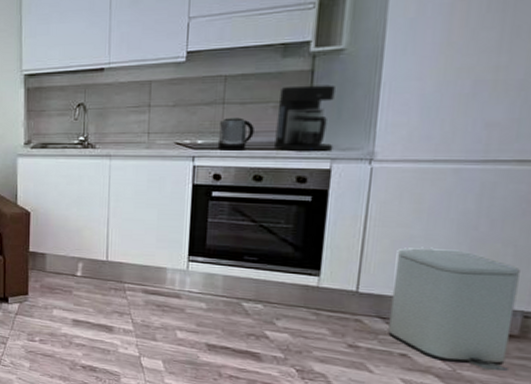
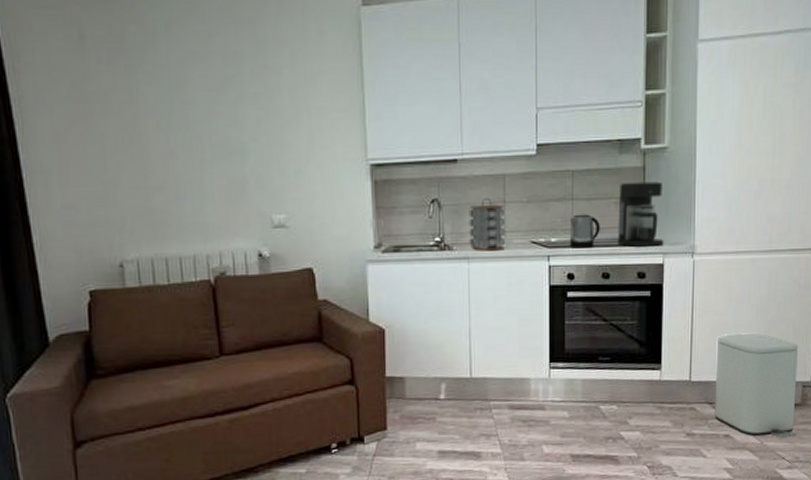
spice rack: none [112,102,150,150] -> present [469,197,506,251]

